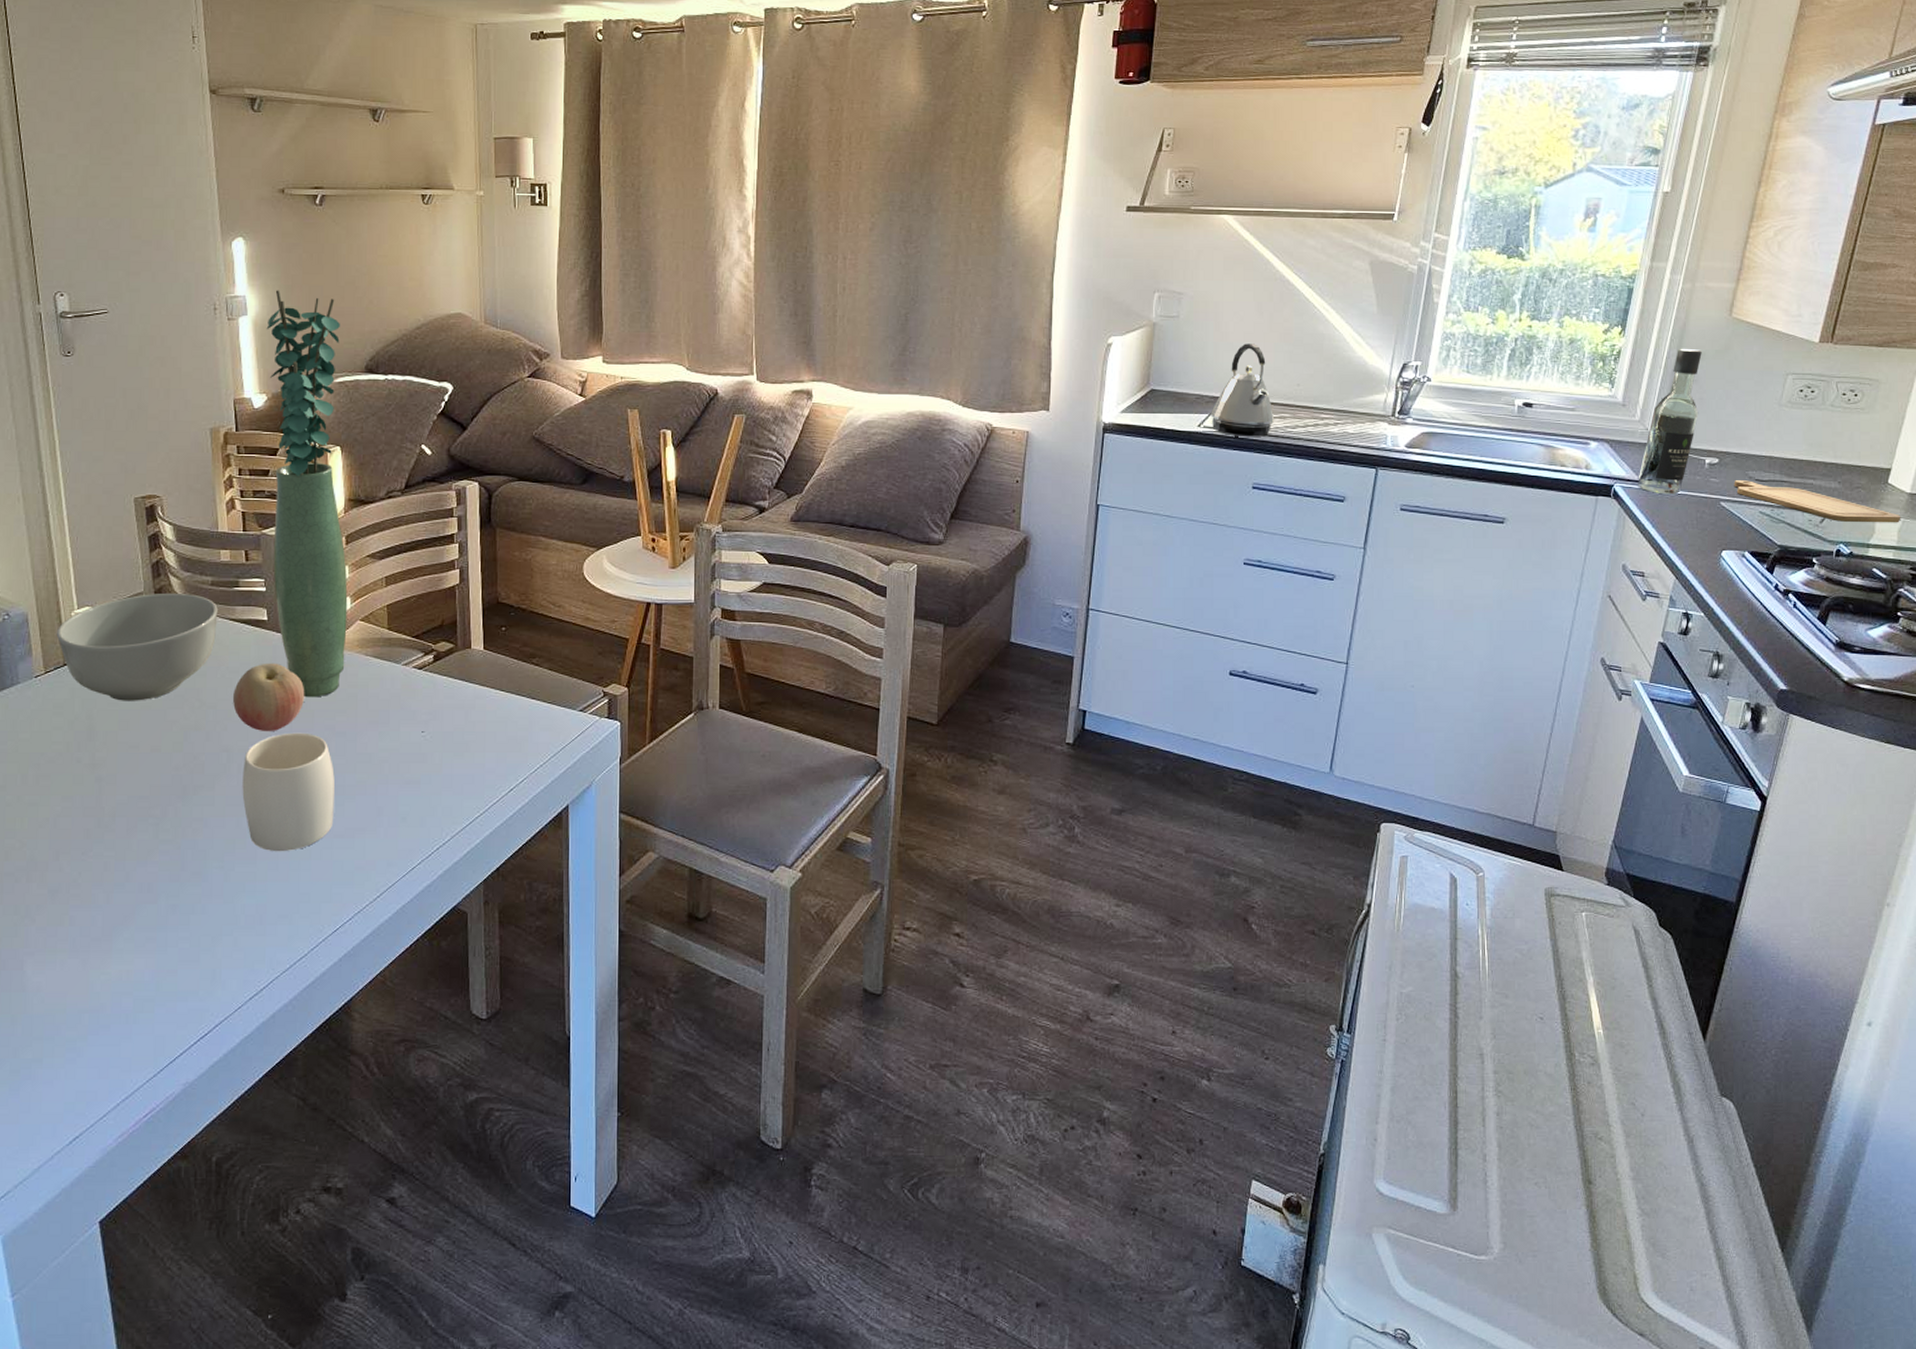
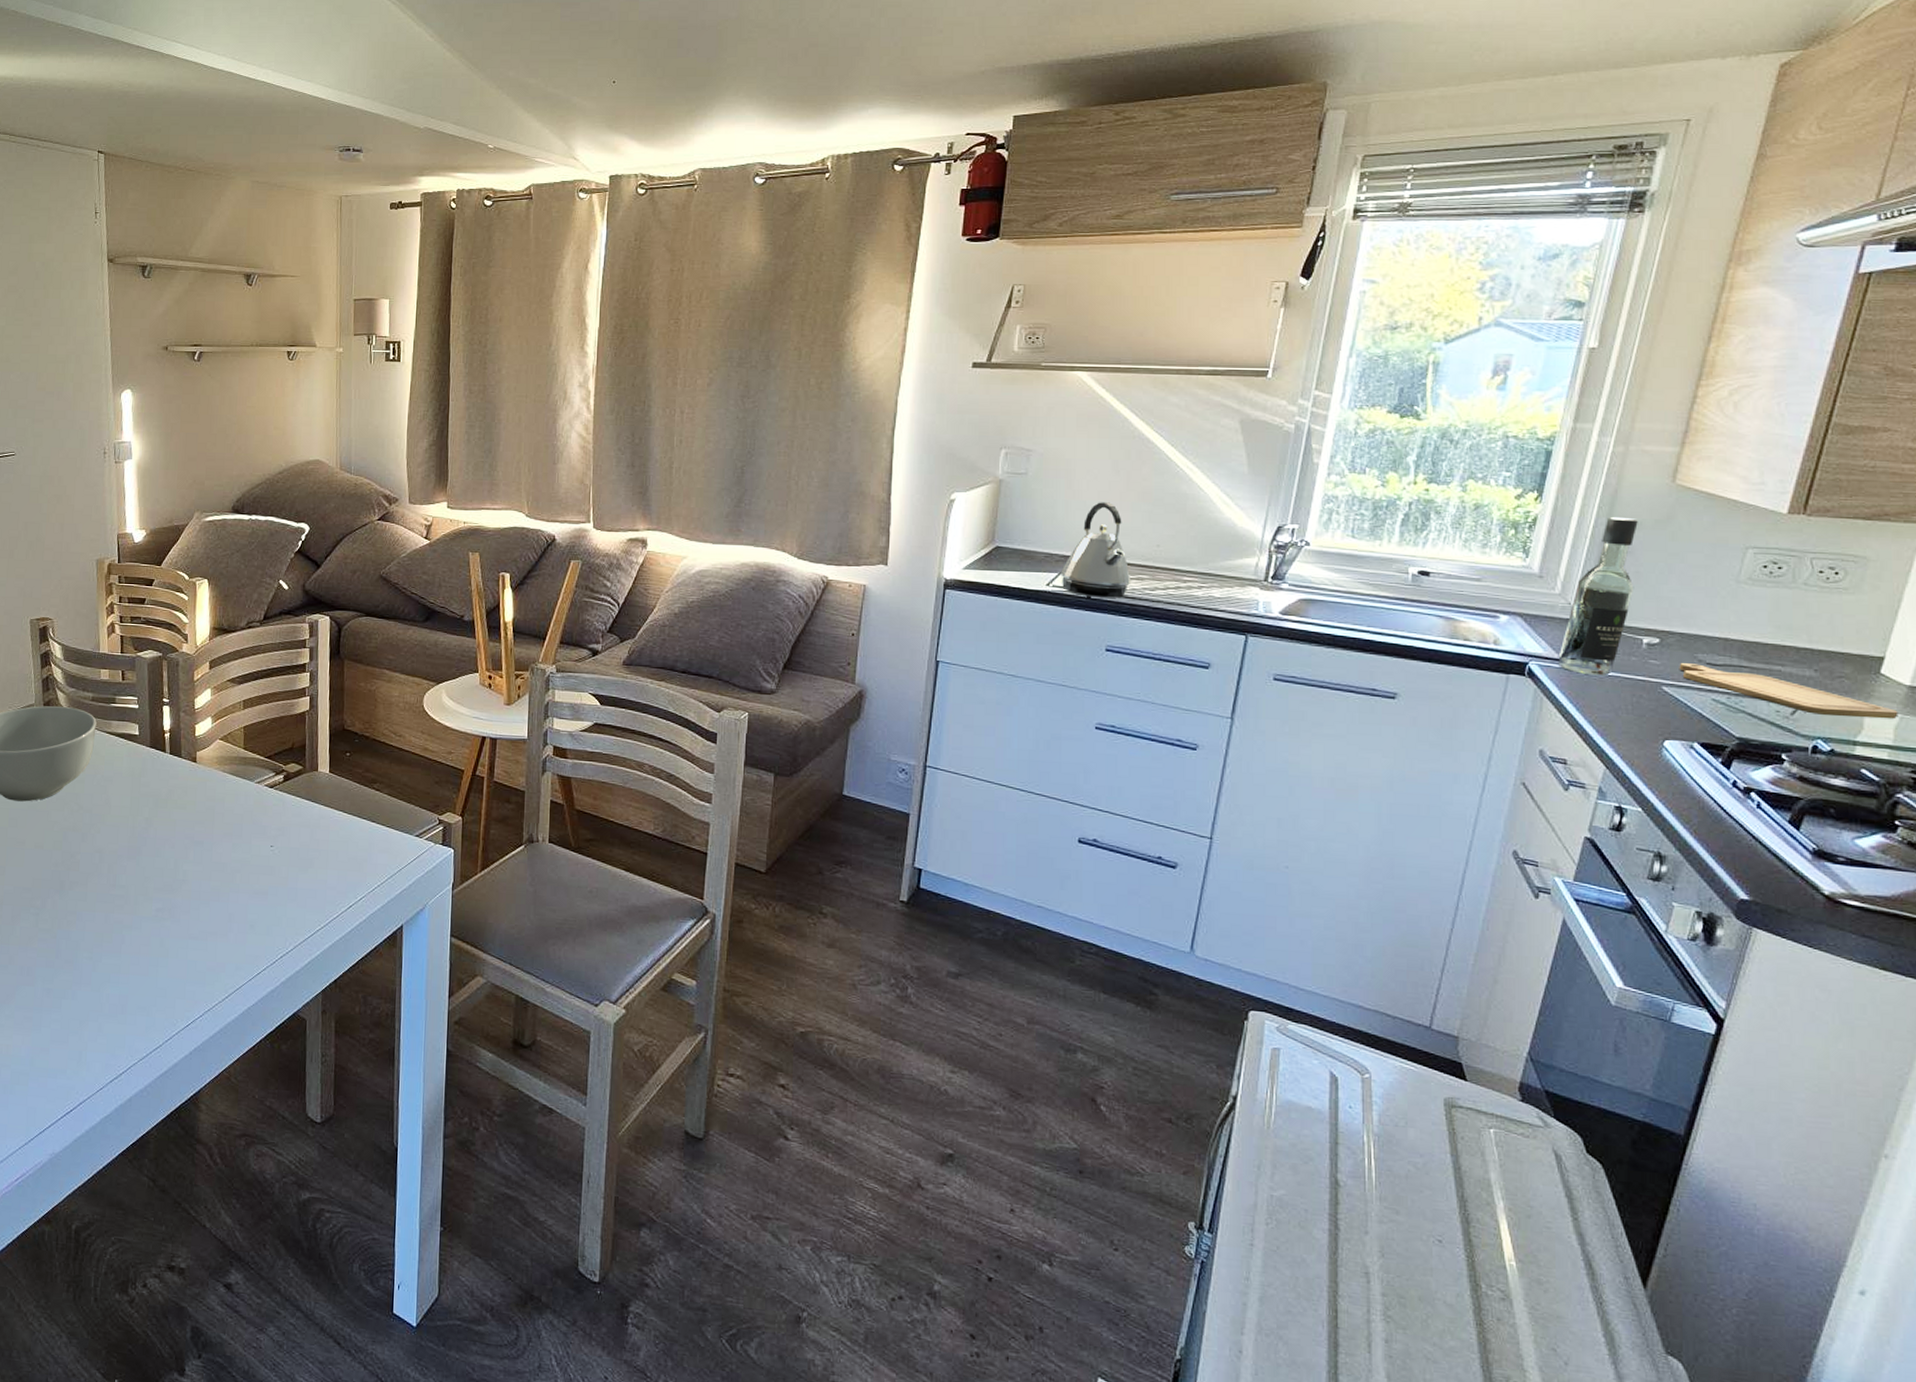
fruit: present [233,663,305,732] -> none [106,774,169,838]
mug: present [242,732,335,852] -> none [111,839,192,949]
vase: present [266,290,348,698] -> none [145,436,212,808]

